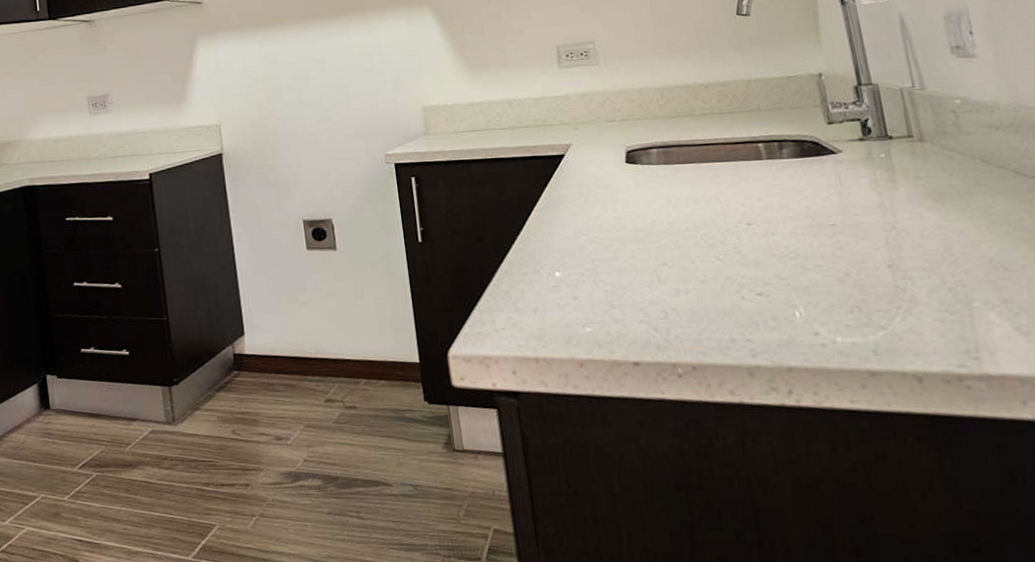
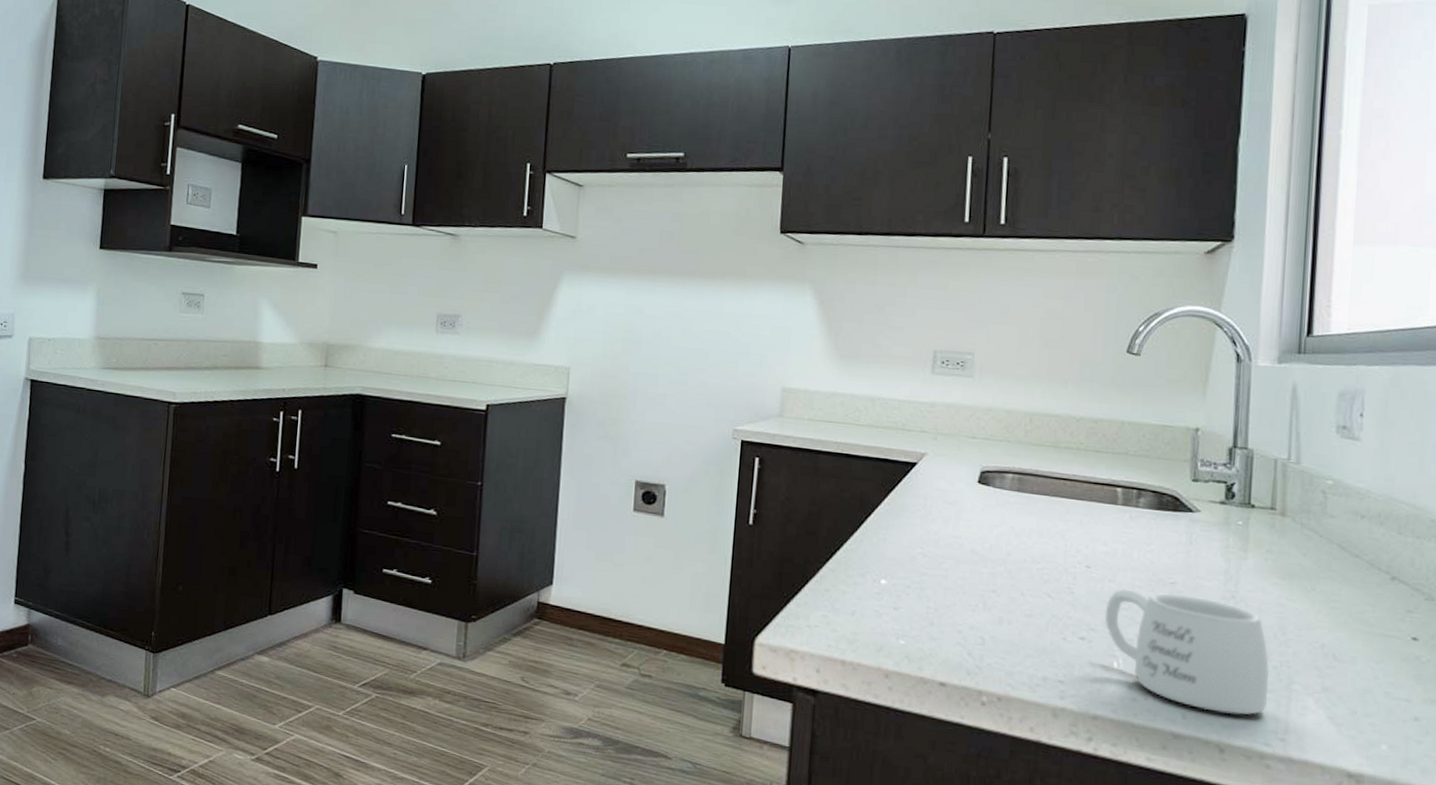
mug: none [775,233,952,343] -> present [1104,589,1270,715]

